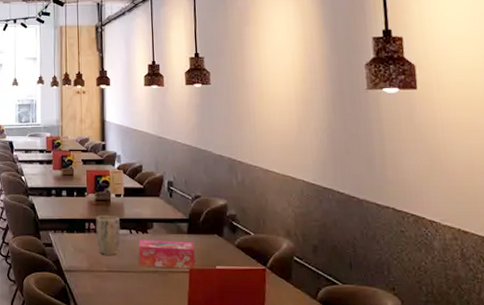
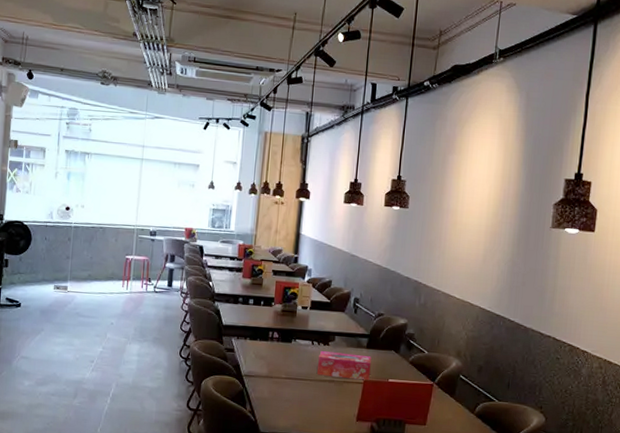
plant pot: present [96,216,120,255] -> none [278,326,304,364]

